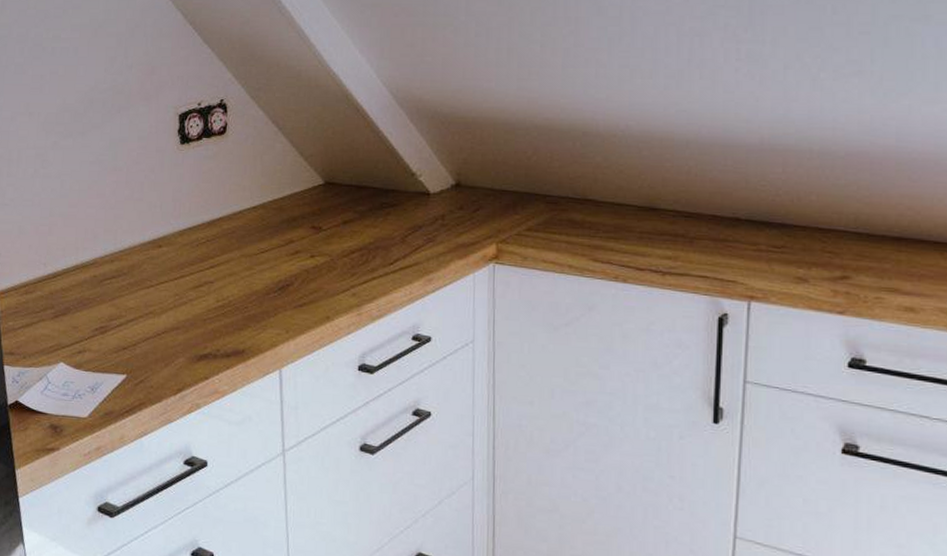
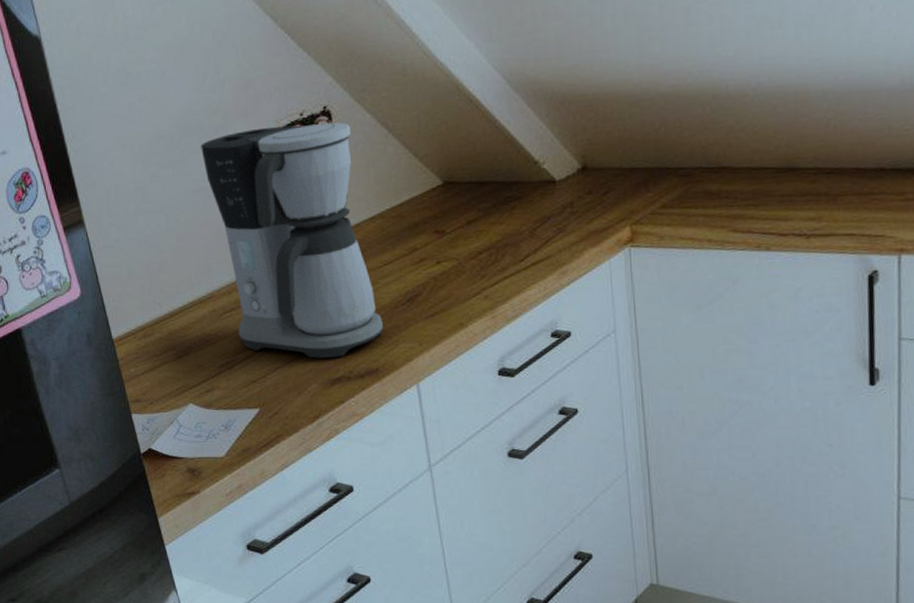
coffee maker: none [102,113,253,335] -> present [201,122,383,359]

